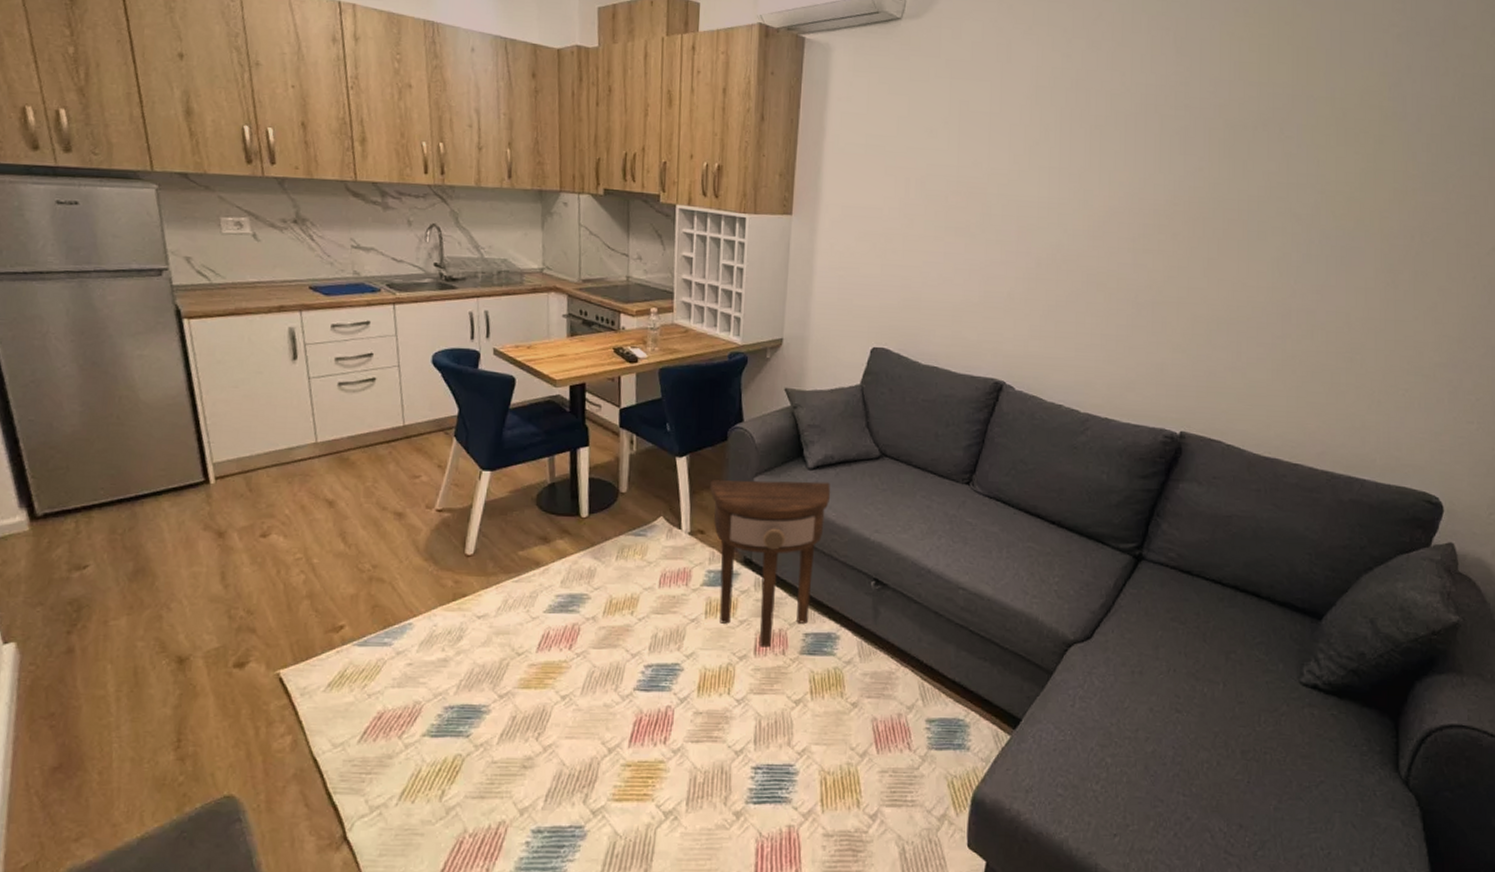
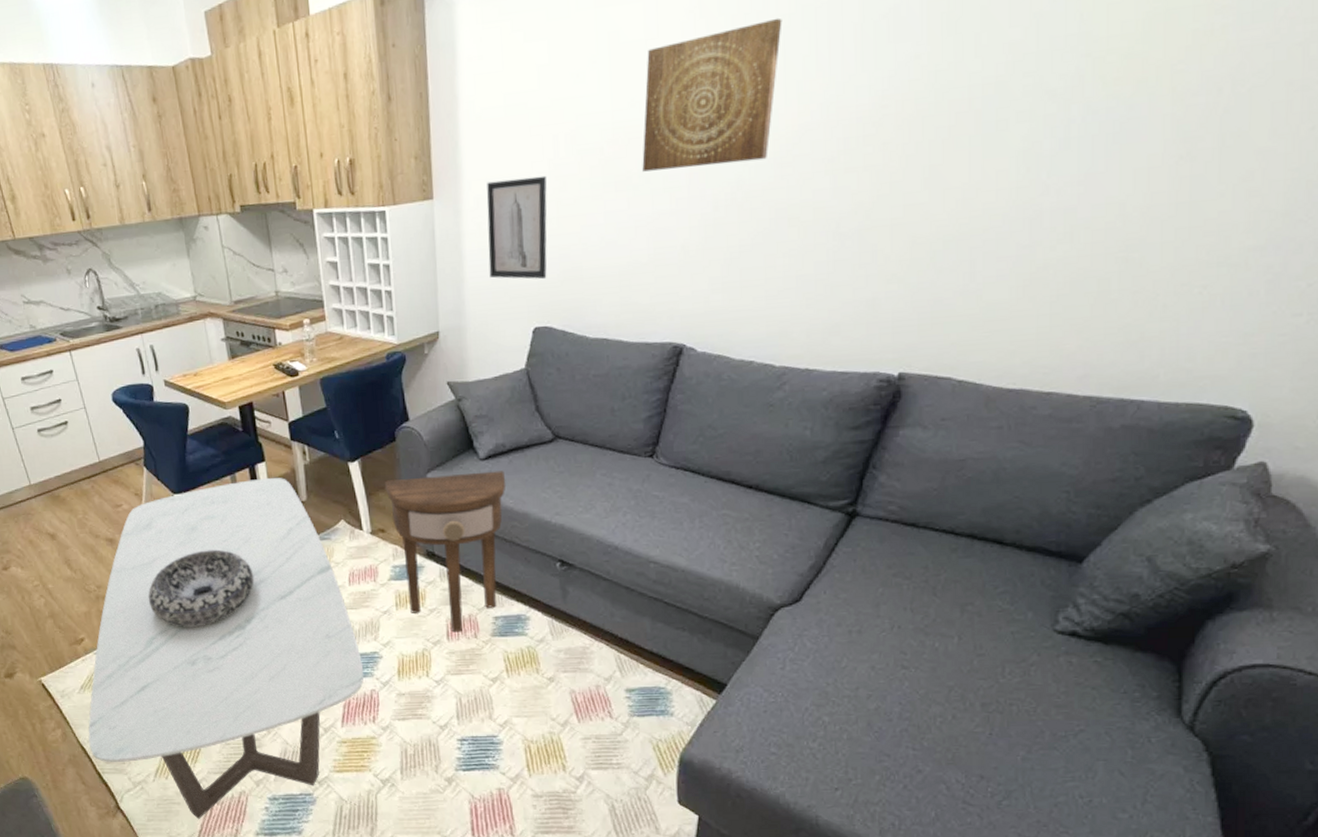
coffee table: none [324,463,661,855] -> present [88,477,364,819]
decorative bowl: none [431,535,556,621] -> present [148,549,254,627]
wall art: none [836,208,897,304] -> present [486,175,547,280]
wall art: none [980,117,1100,231] -> present [642,17,782,172]

